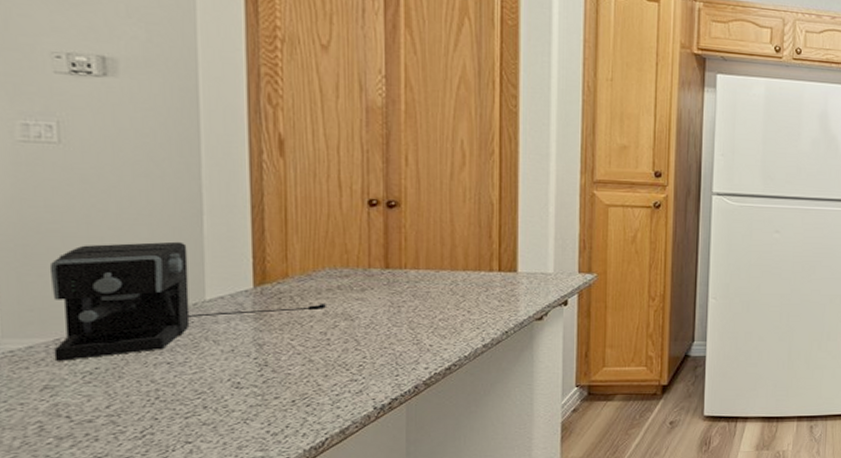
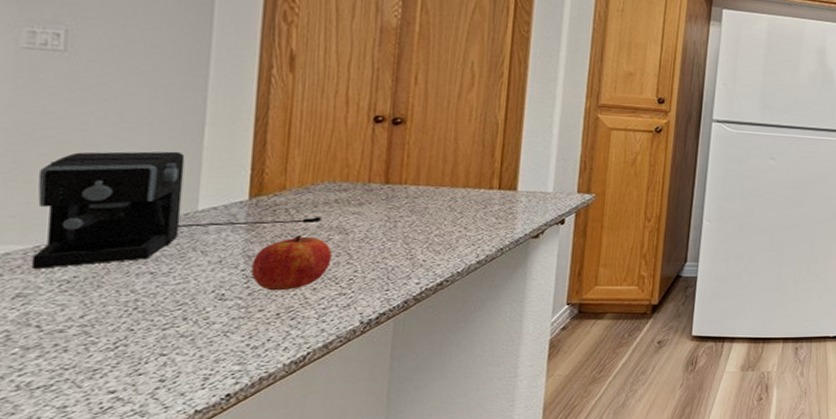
fruit: none [264,322,340,378] -> present [251,234,332,291]

